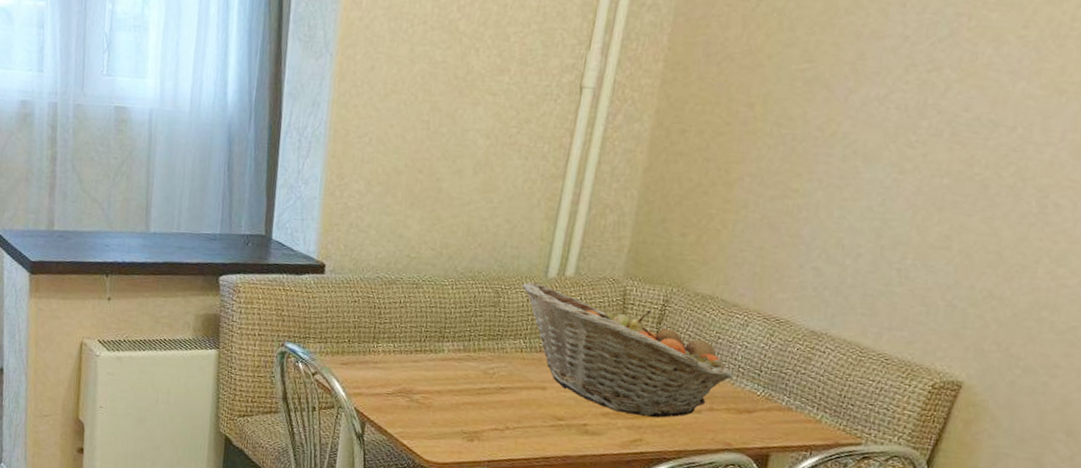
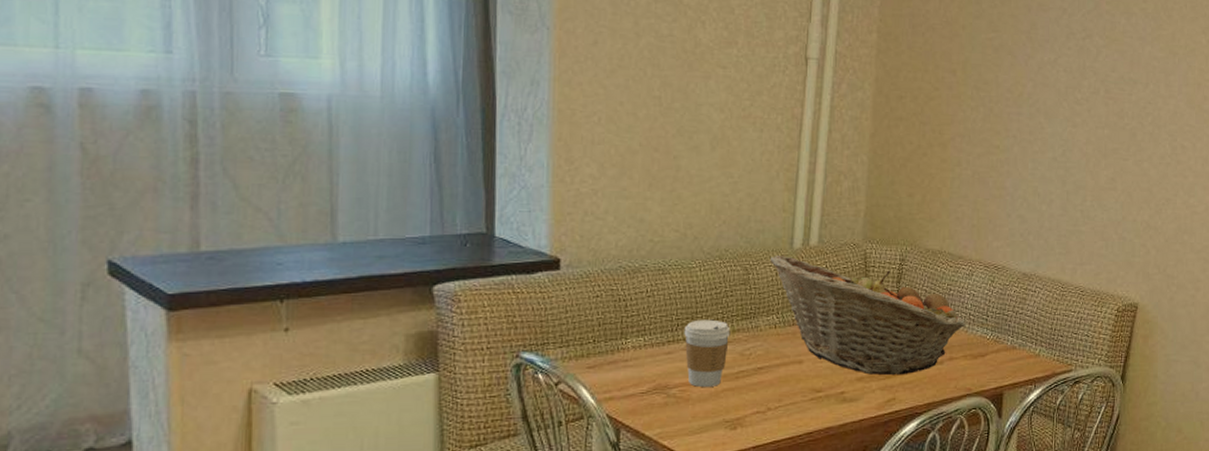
coffee cup: none [430,334,477,399] -> present [684,319,731,387]

